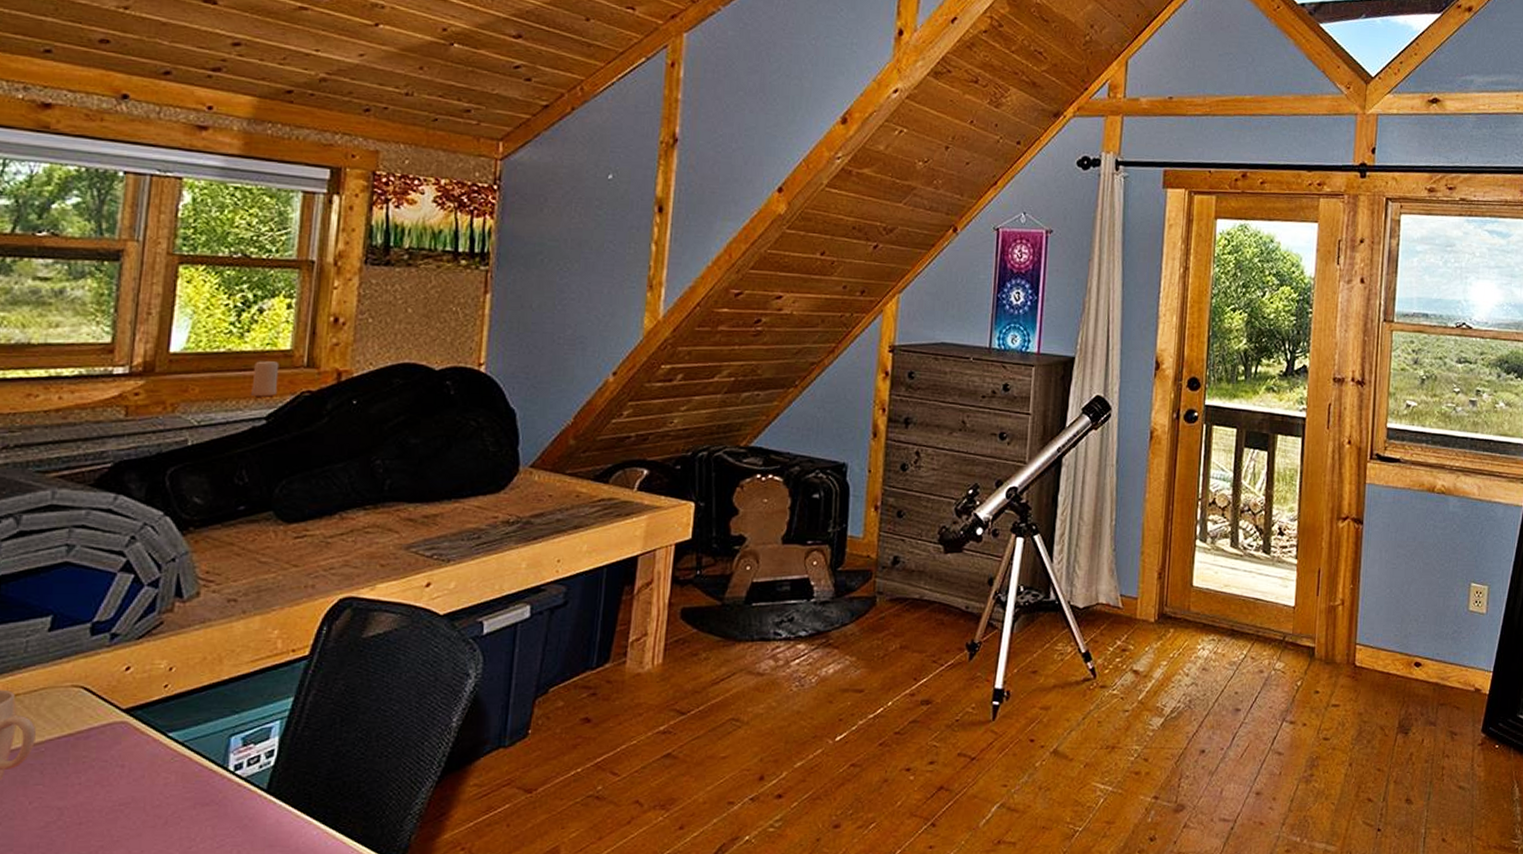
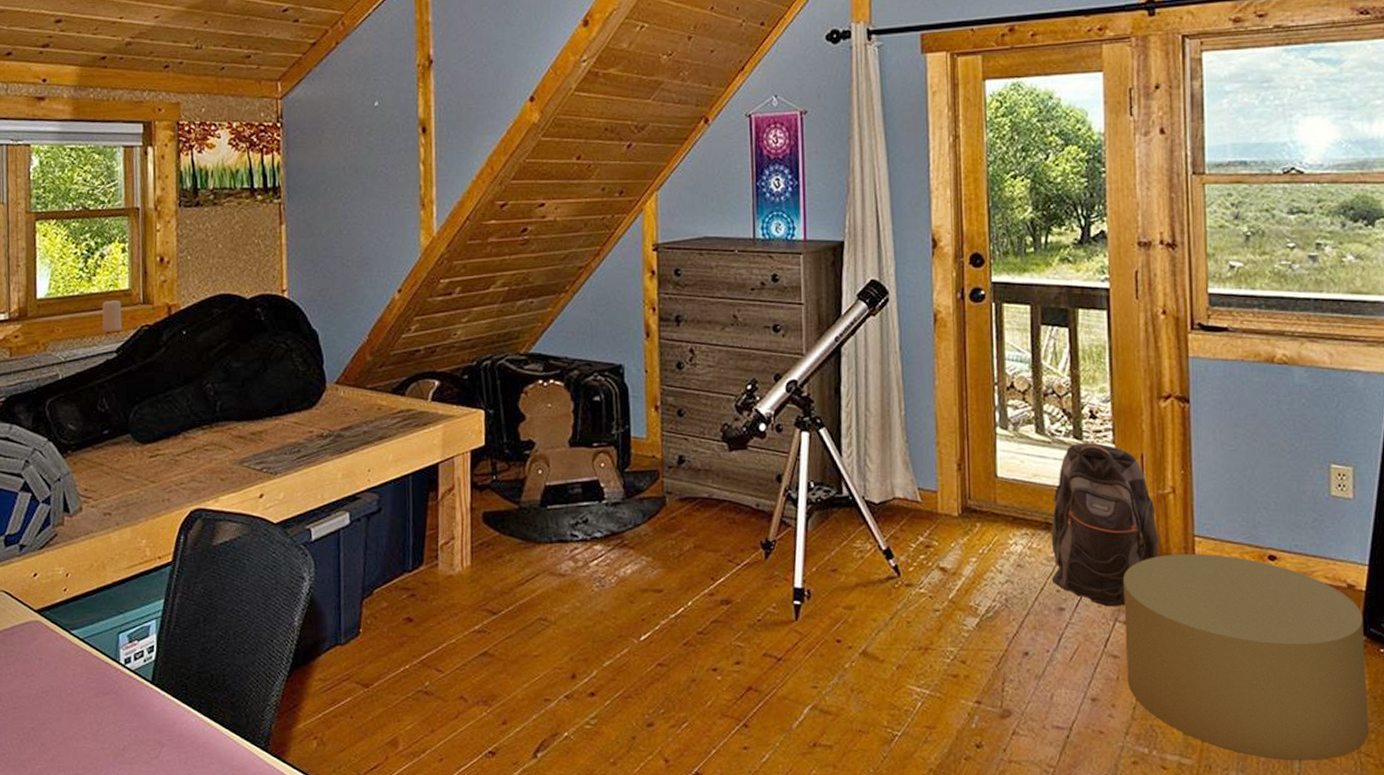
backpack: none [1231,557,1327,708] -> present [1051,443,1159,607]
pouf: none [1288,660,1485,845] -> present [1123,553,1368,761]

